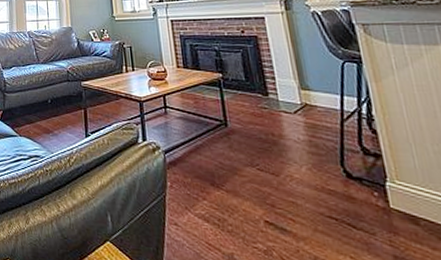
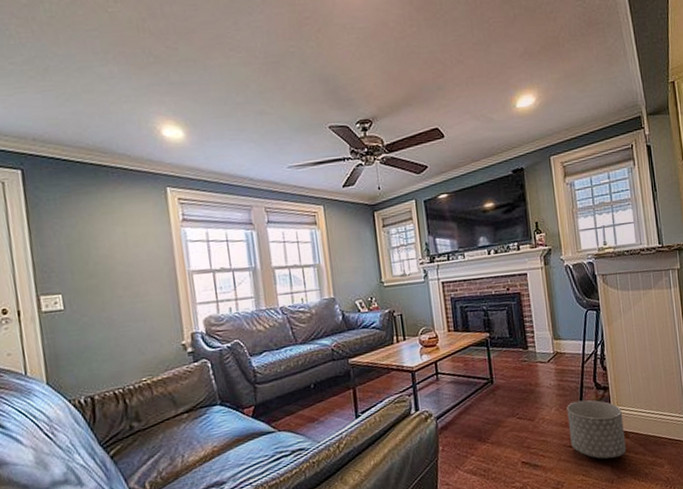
planter: none [322,164,417,247] -> present [567,400,627,459]

